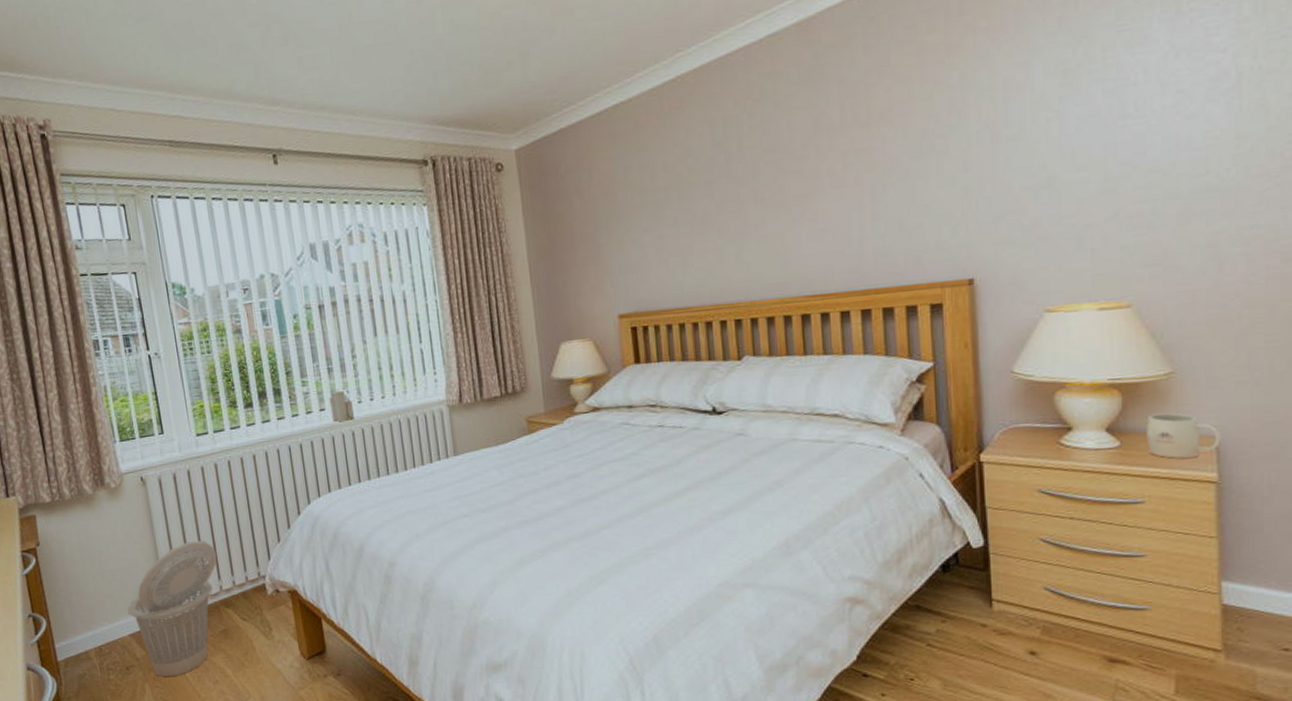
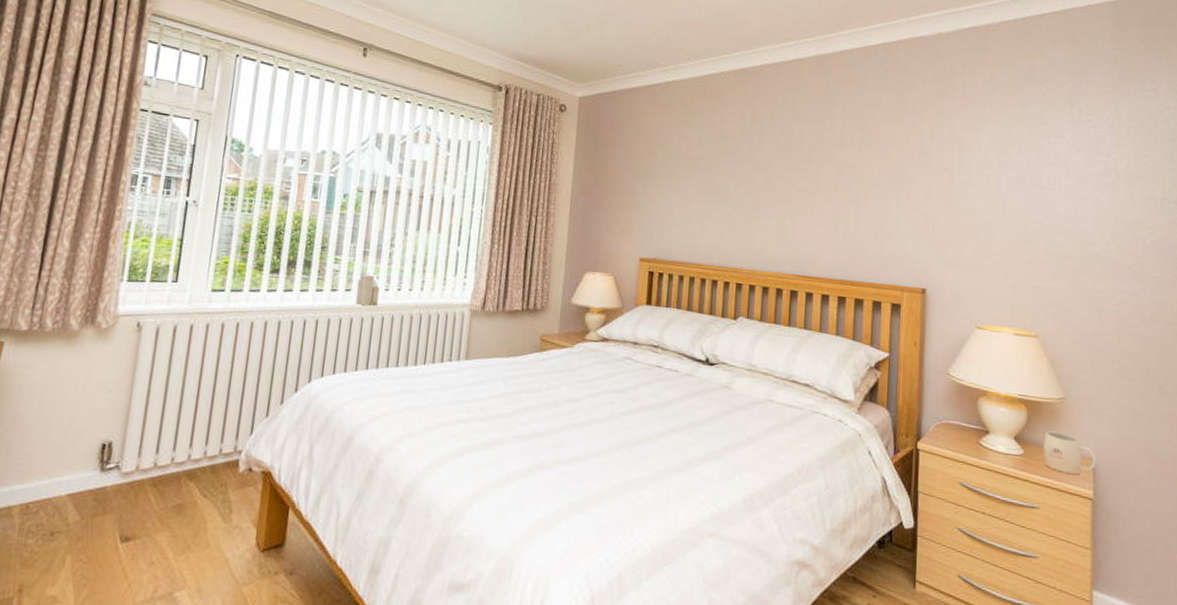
laundry basket: present [127,541,217,678] -> none [74,400,196,552]

